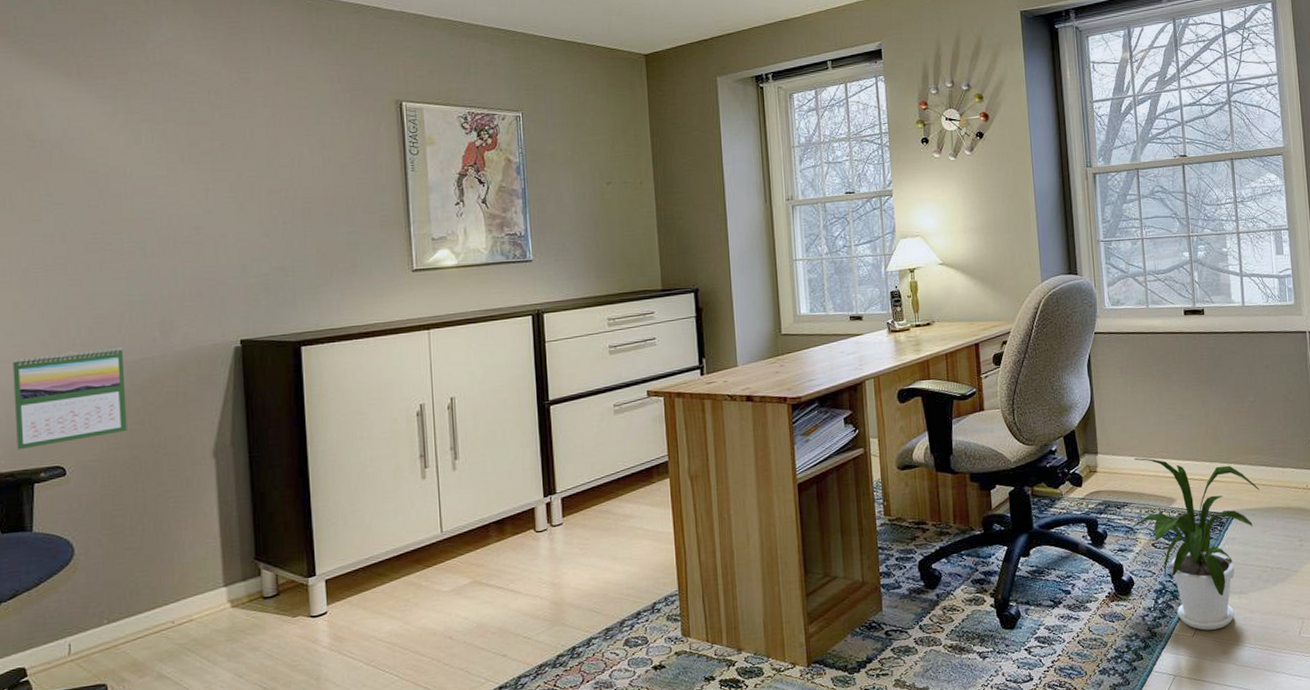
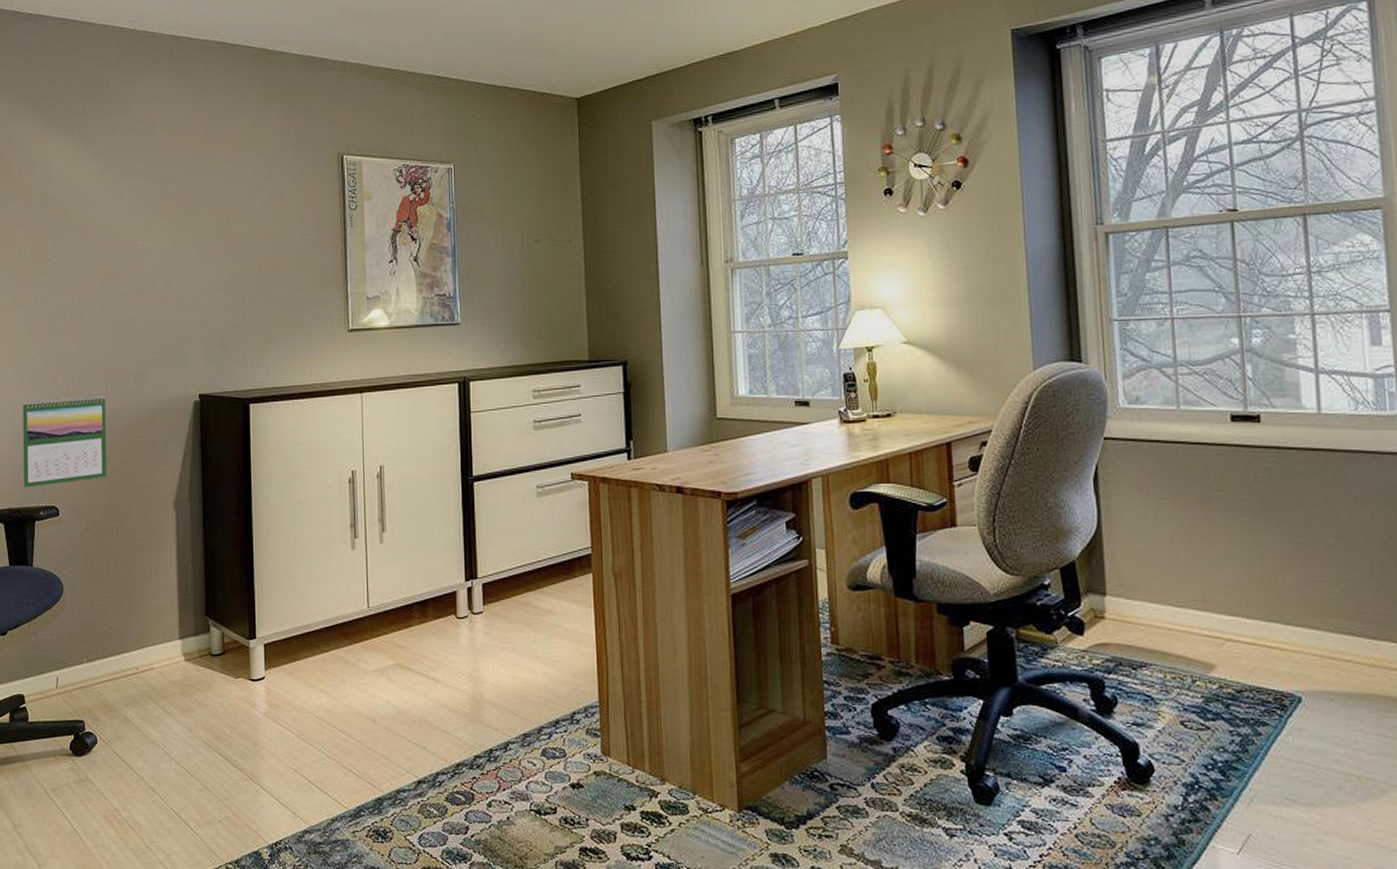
house plant: present [1125,458,1261,631] -> none [1142,606,1343,849]

